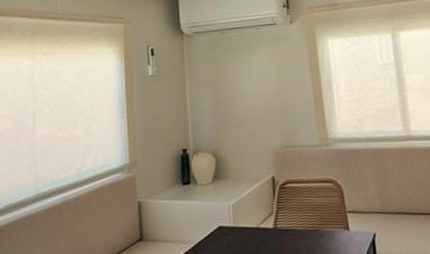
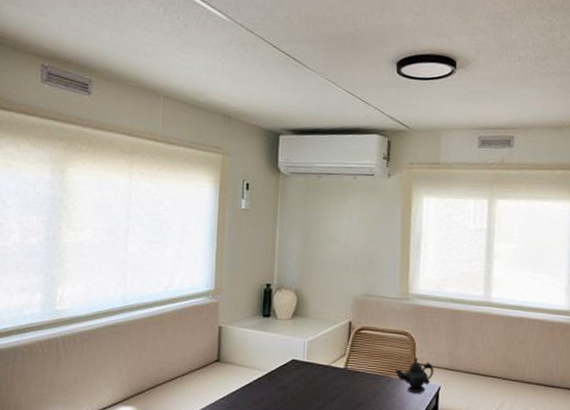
teapot: none [326,204,366,245] -> present [394,356,434,394]

